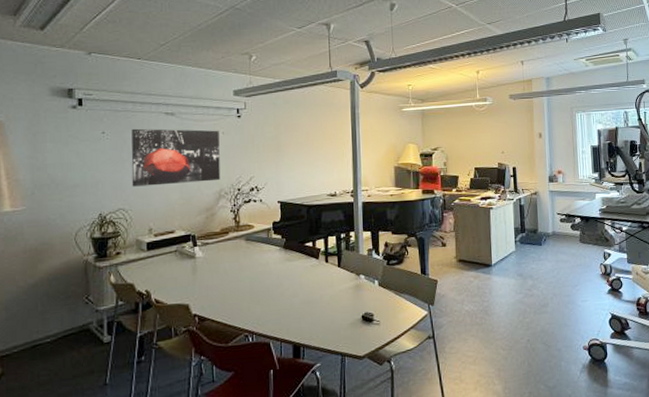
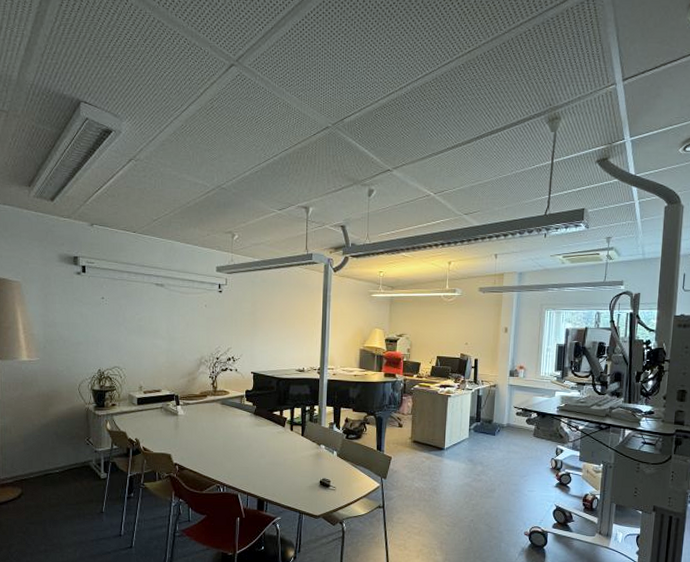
wall art: present [131,128,221,187] -> none [126,296,202,349]

